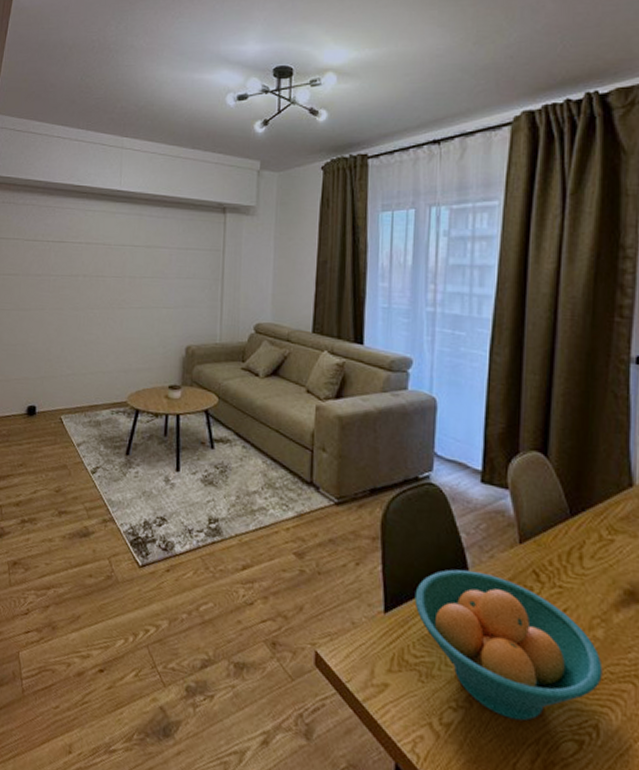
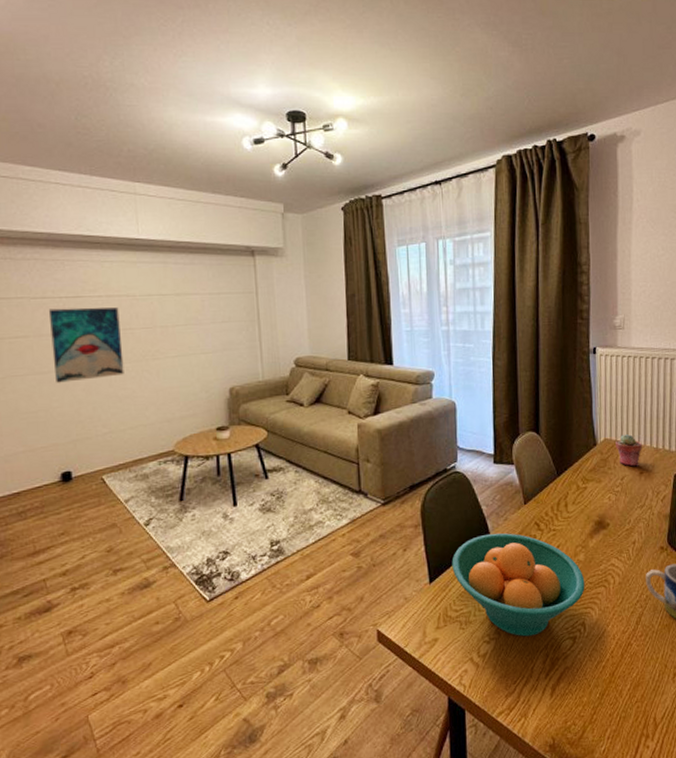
wall art: none [34,251,95,321] -> present [48,307,124,383]

